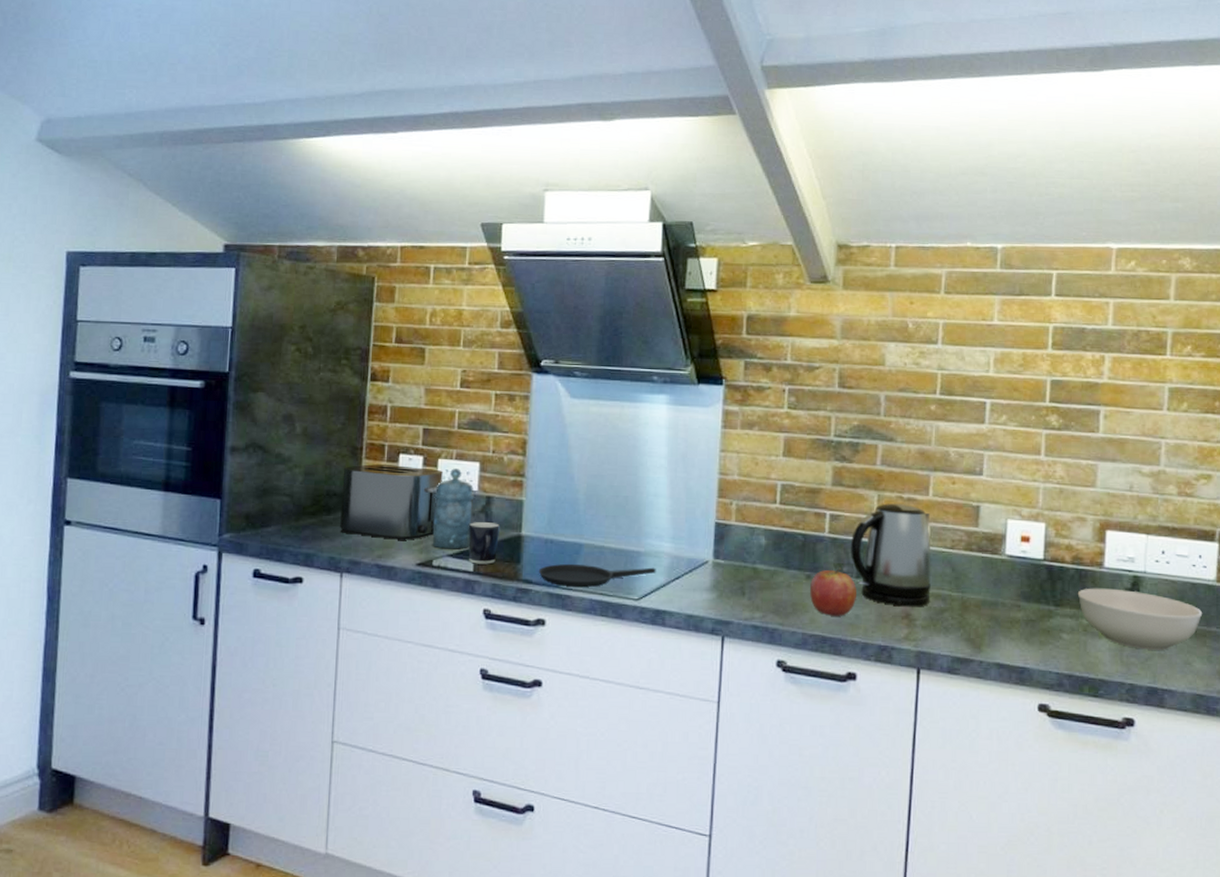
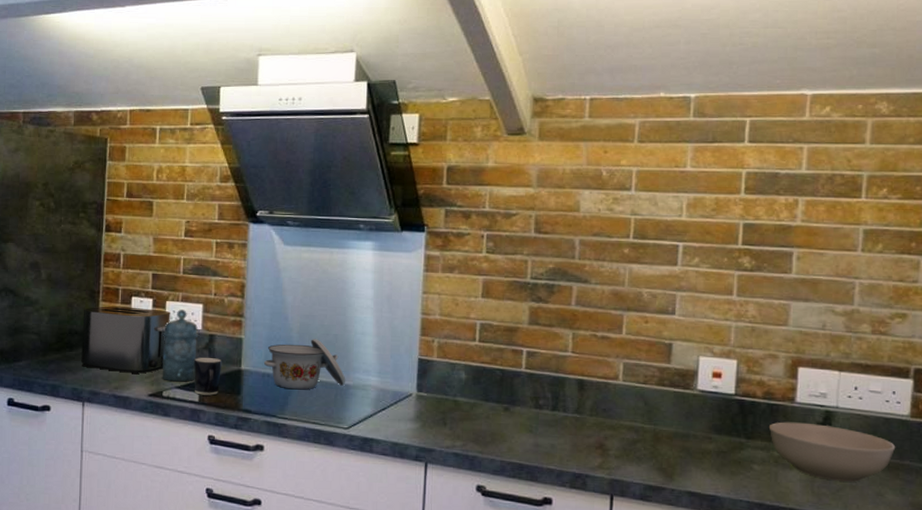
frying pan: present [538,563,656,587] -> none [256,395,364,416]
cooking pot: none [546,501,637,558] -> present [263,339,346,390]
apple: present [809,567,856,616] -> none [507,400,552,446]
kettle: present [850,503,931,607] -> none [546,341,624,438]

